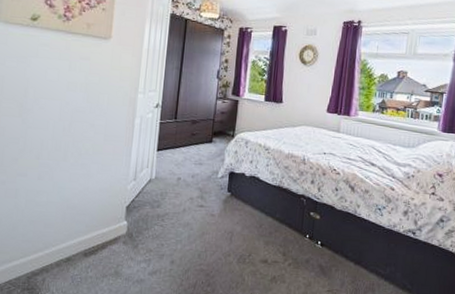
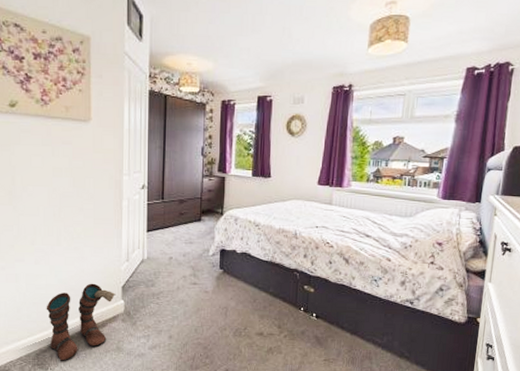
boots: none [44,202,120,287] -> present [46,283,116,362]

